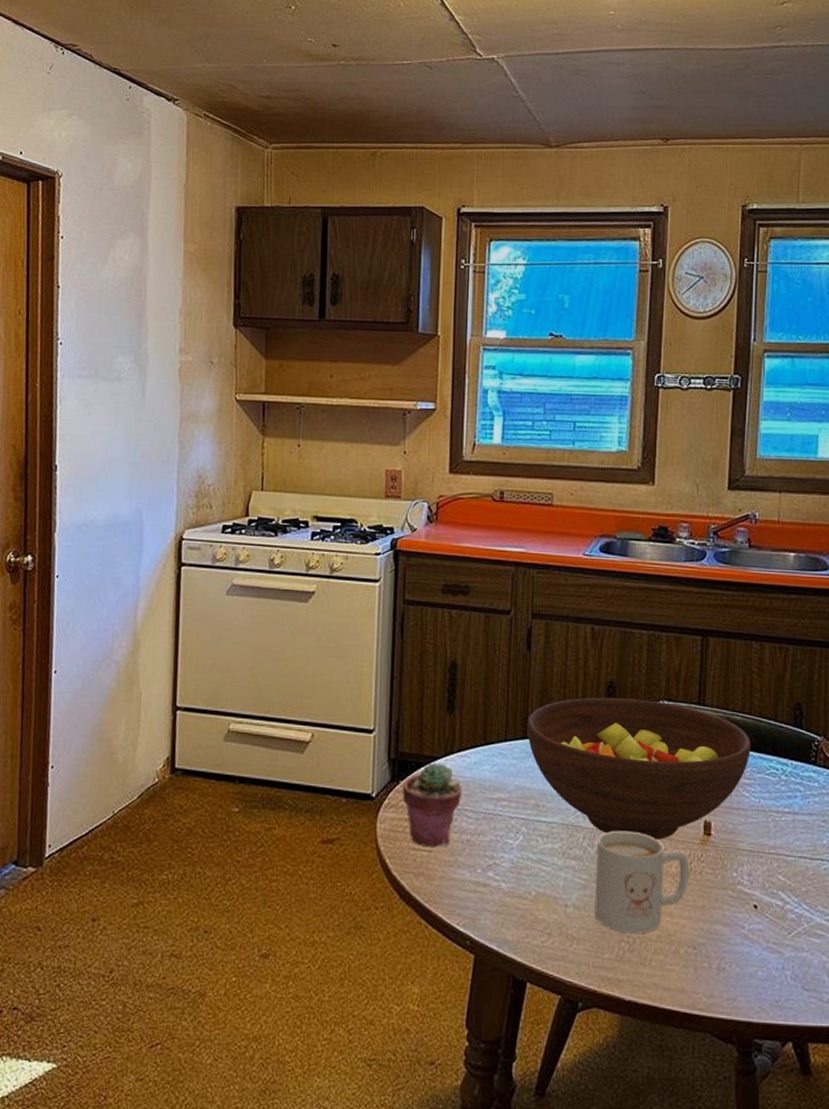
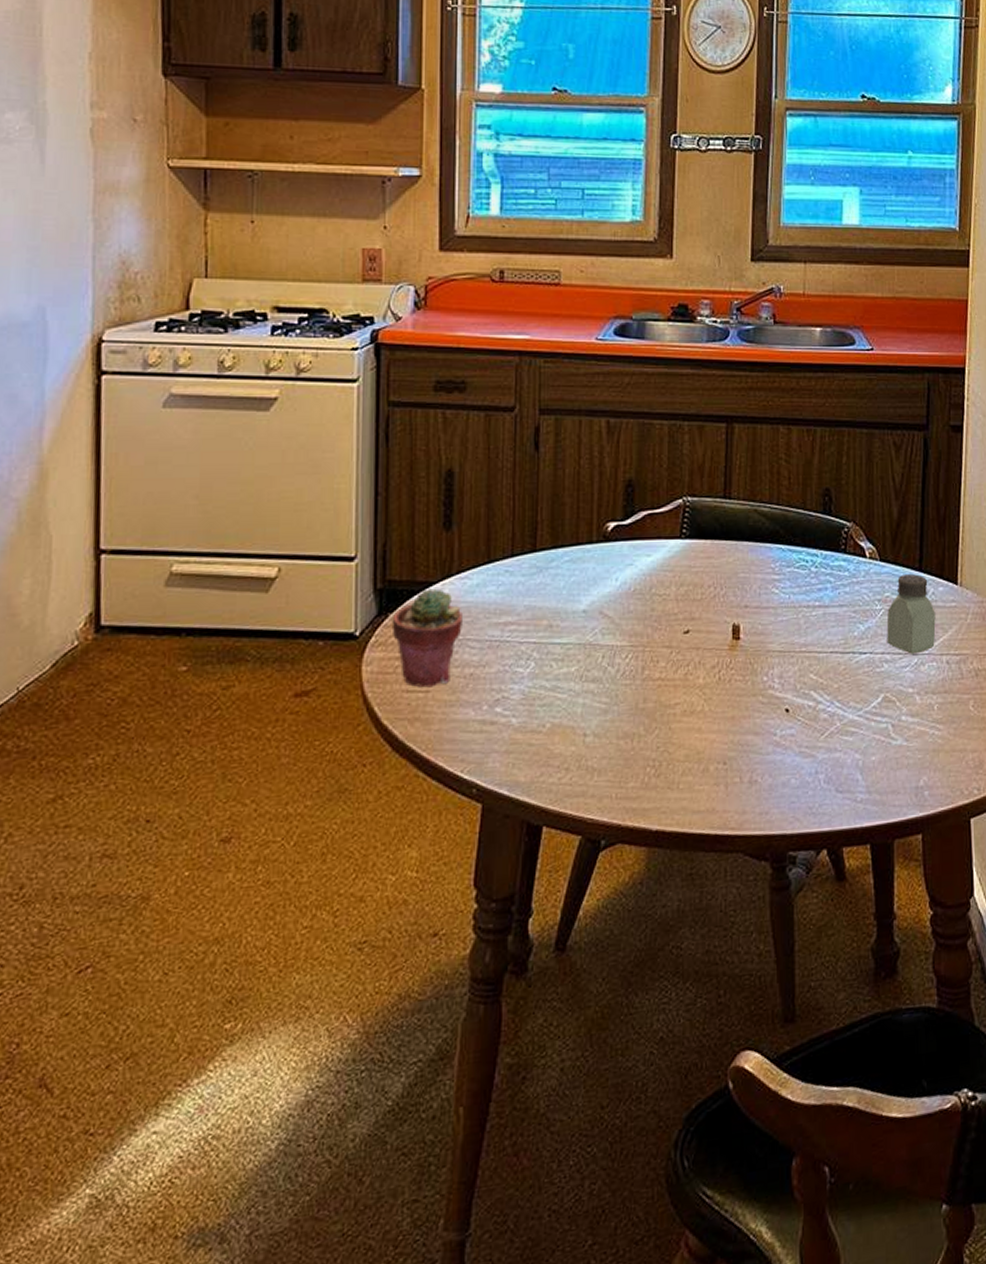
fruit bowl: present [527,697,751,841] -> none [537,497,779,651]
mug: present [594,830,689,934] -> none [617,643,717,757]

